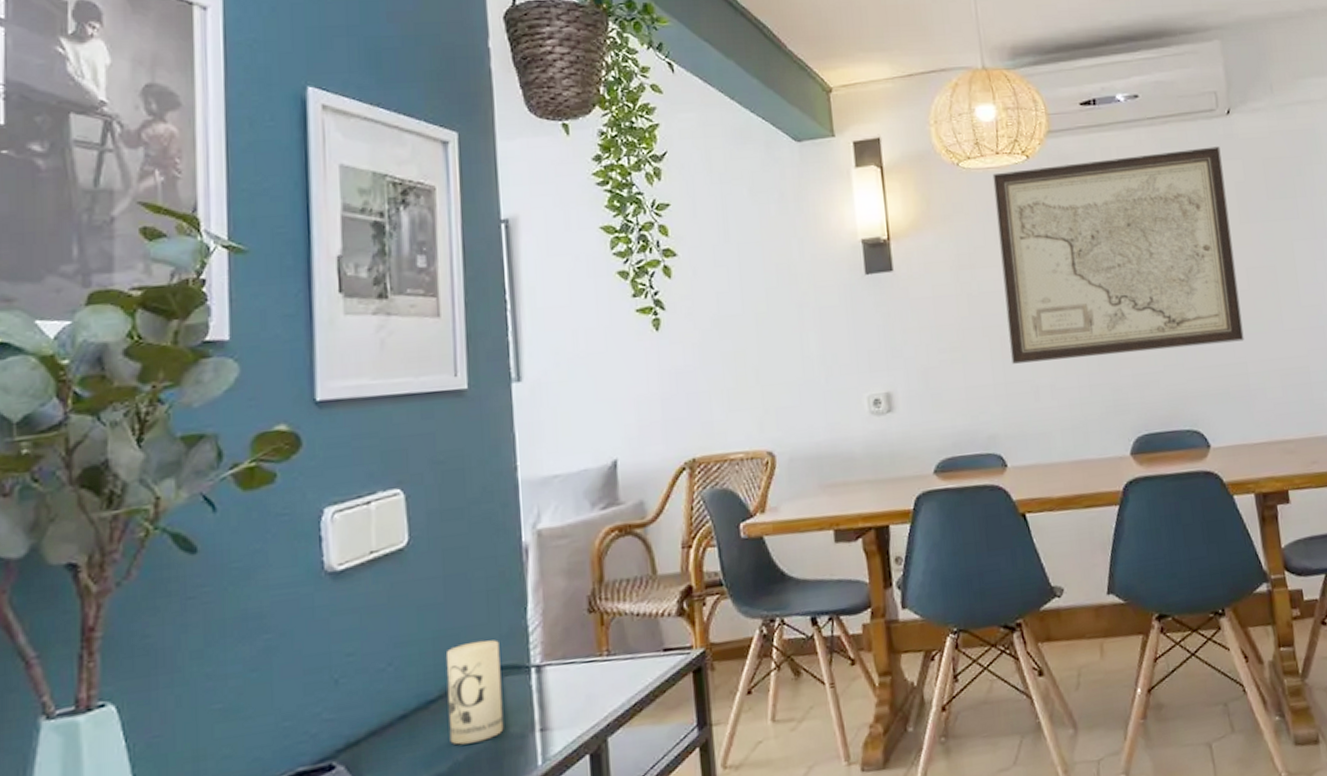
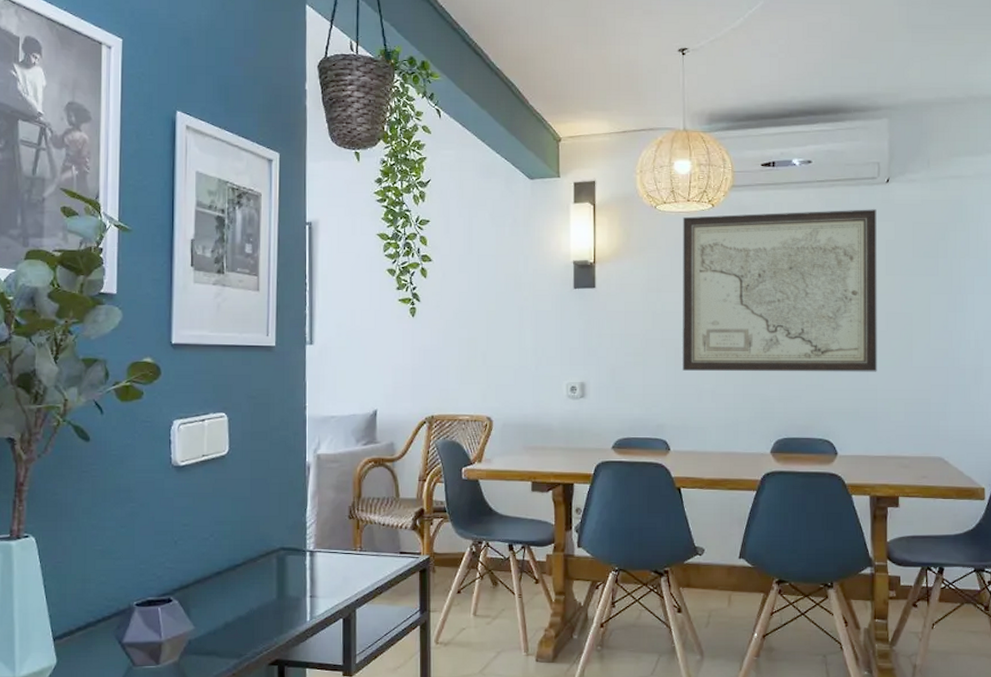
candle: present [447,640,504,745] -> none [248,527,286,598]

